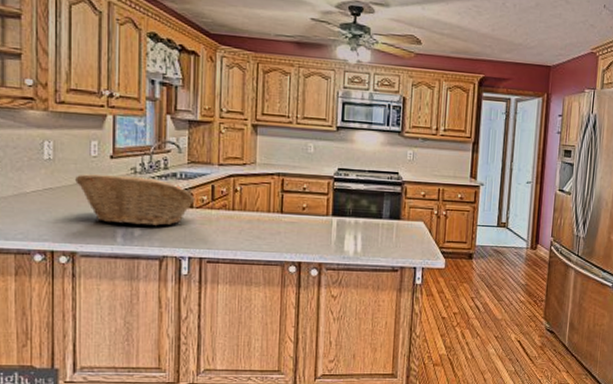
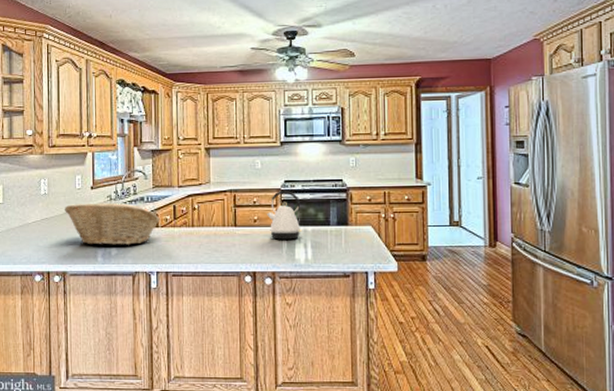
kettle: none [316,178,354,231] -> present [266,191,303,240]

